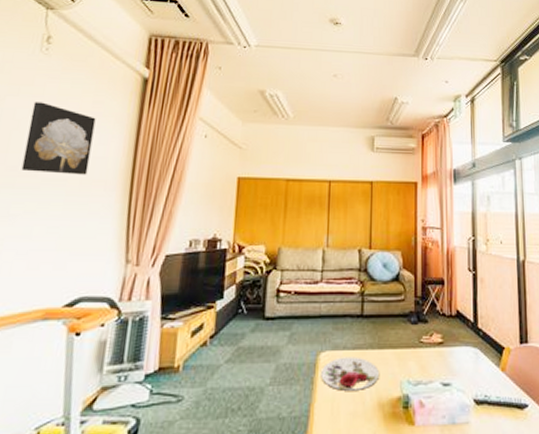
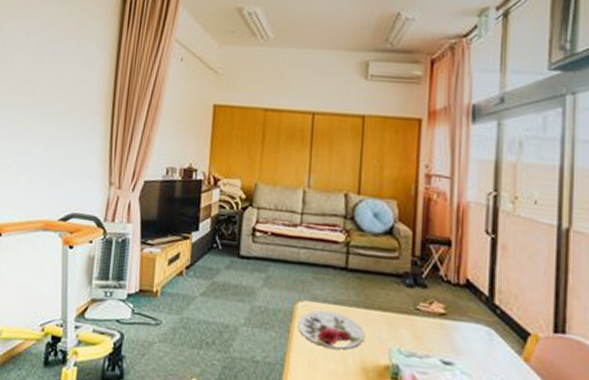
wall art: present [21,102,96,175] -> none [22,25,81,97]

